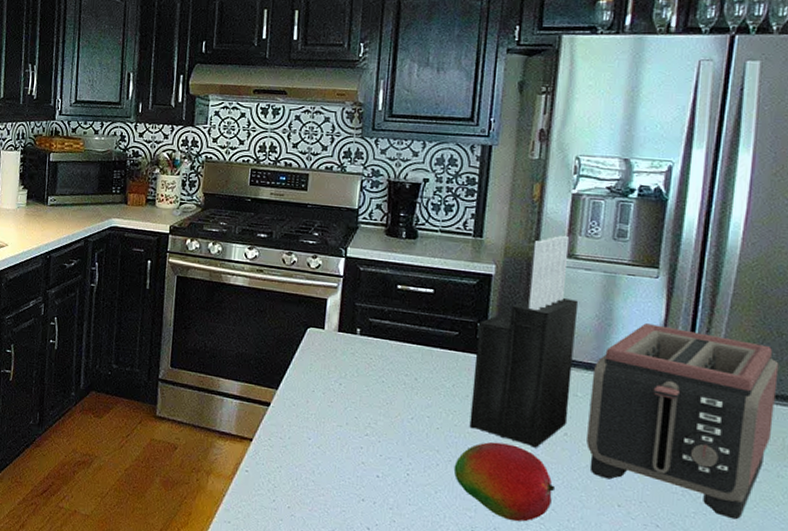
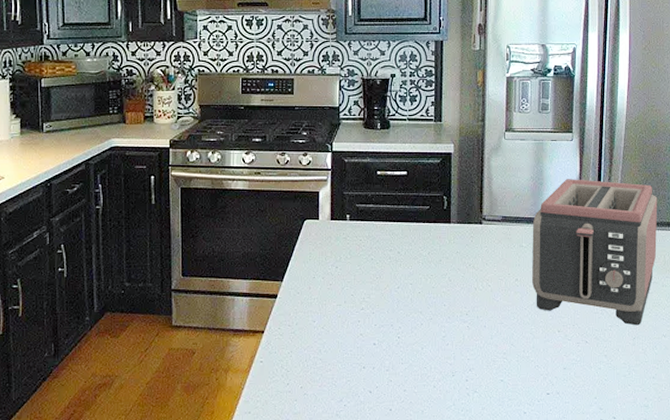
fruit: present [453,442,556,522] -> none [434,296,513,361]
knife block: present [469,235,579,448] -> none [444,113,518,296]

